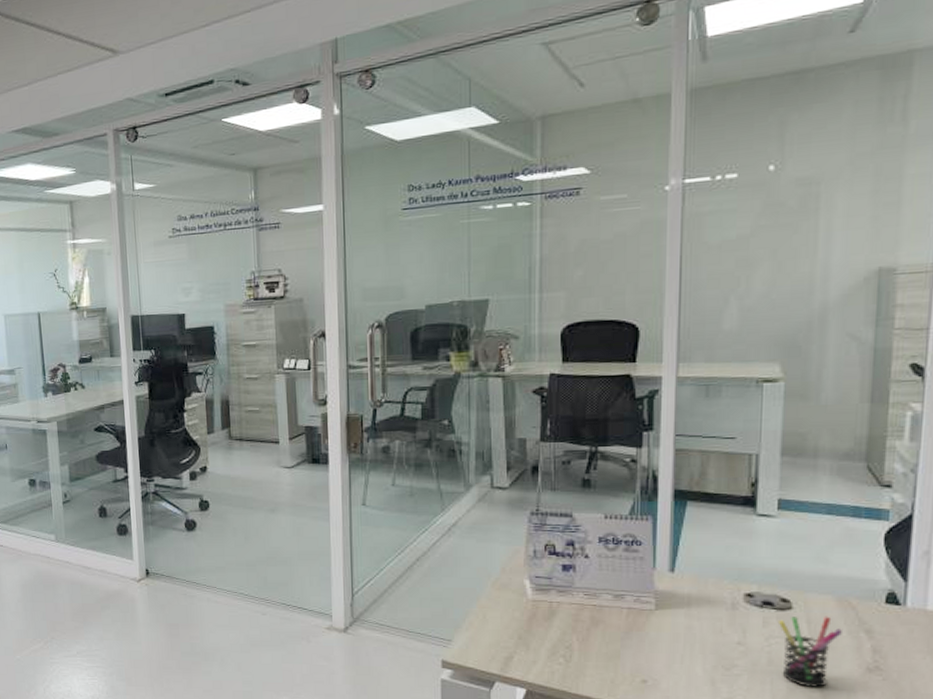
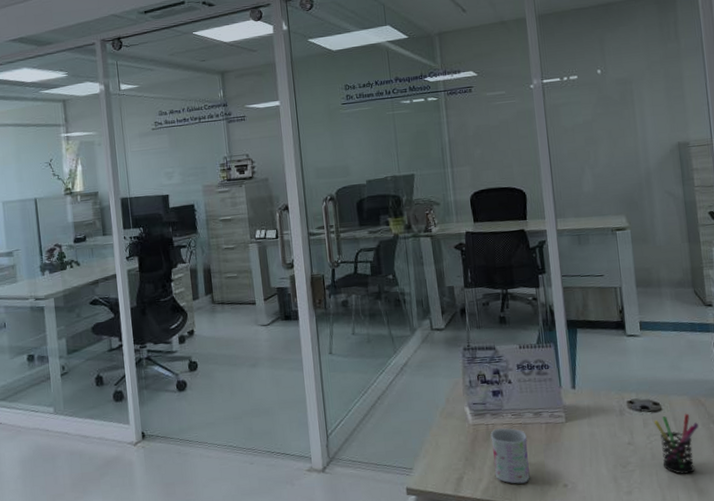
mug: none [553,608,601,673] -> present [490,428,530,484]

